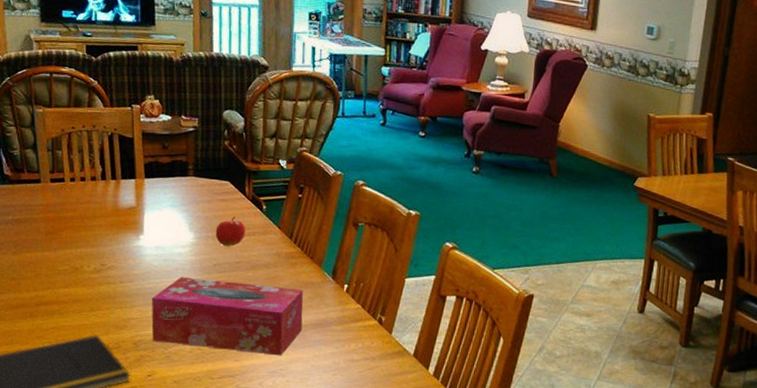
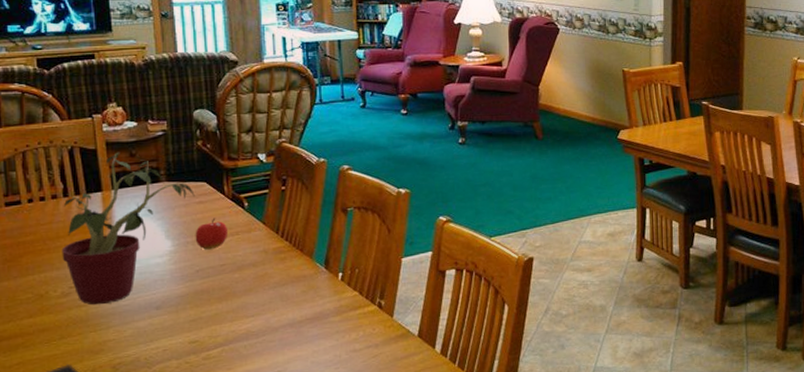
potted plant: none [96,144,218,285] -> present [61,153,195,305]
tissue box: present [151,276,304,356] -> none [129,284,298,362]

